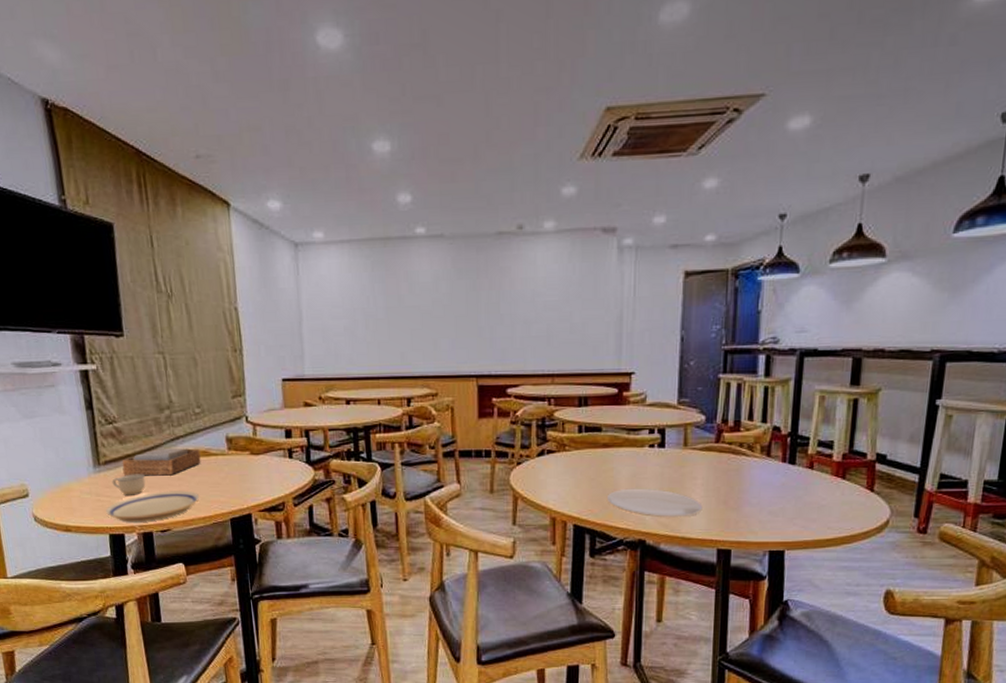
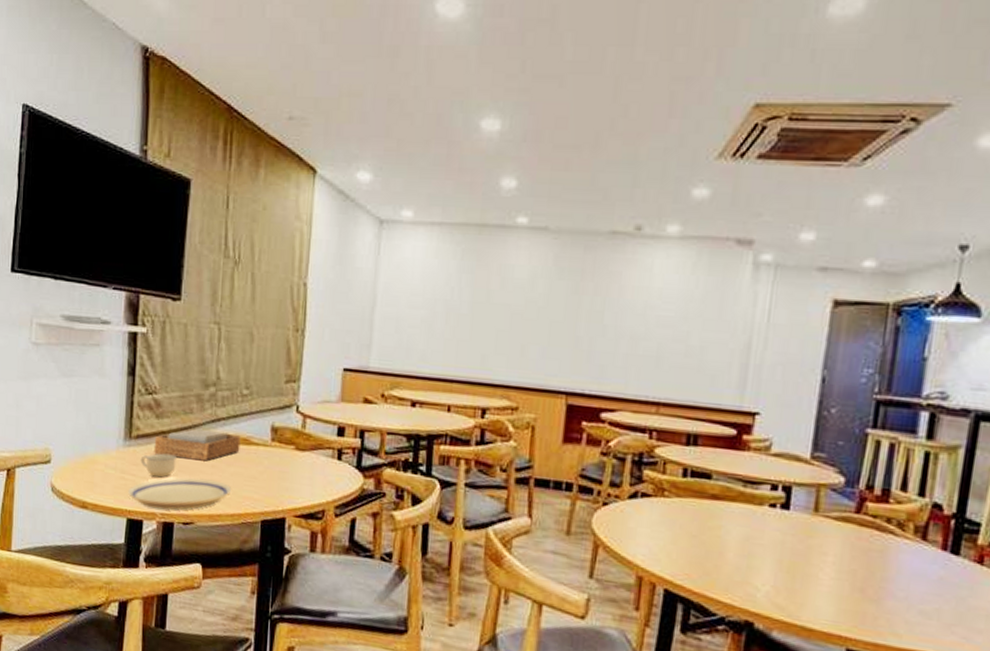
plate: present [606,488,703,518] -> none [709,553,832,602]

